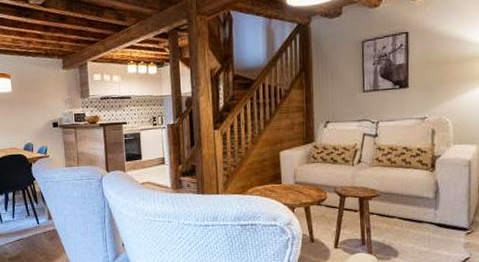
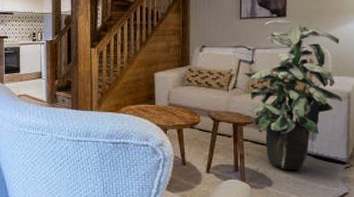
indoor plant: none [367,90,464,240] -> present [243,19,343,171]

